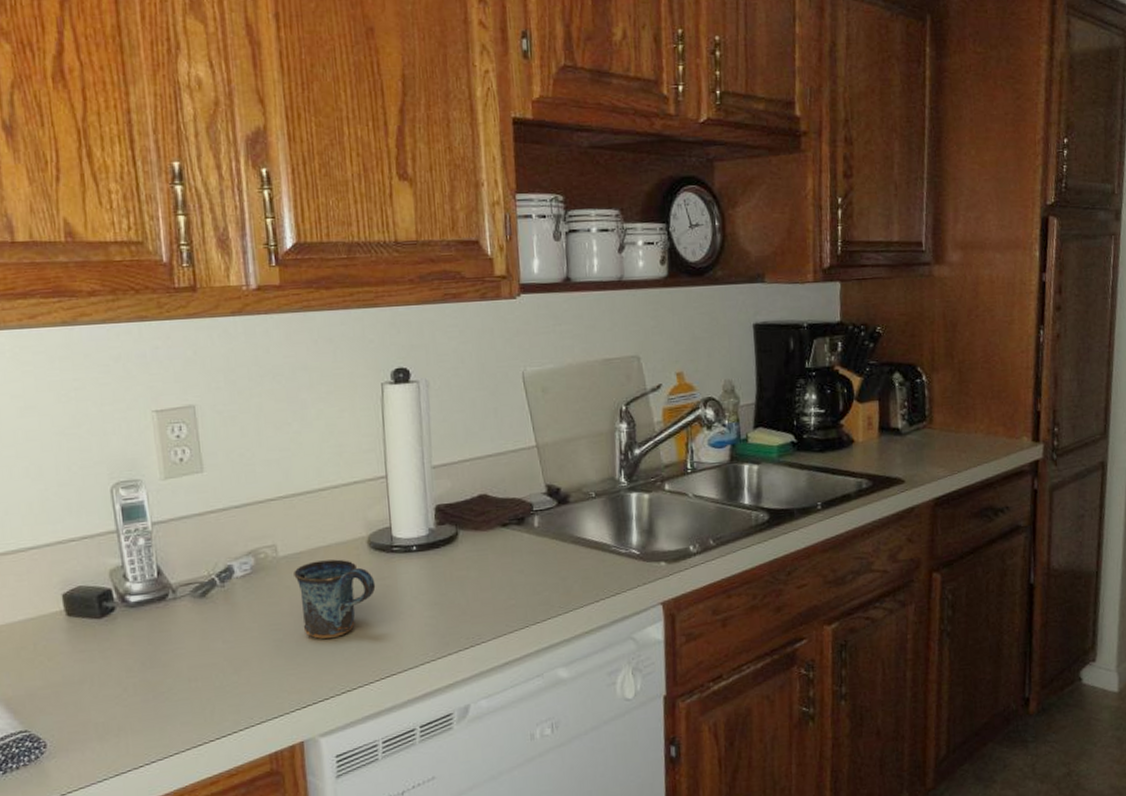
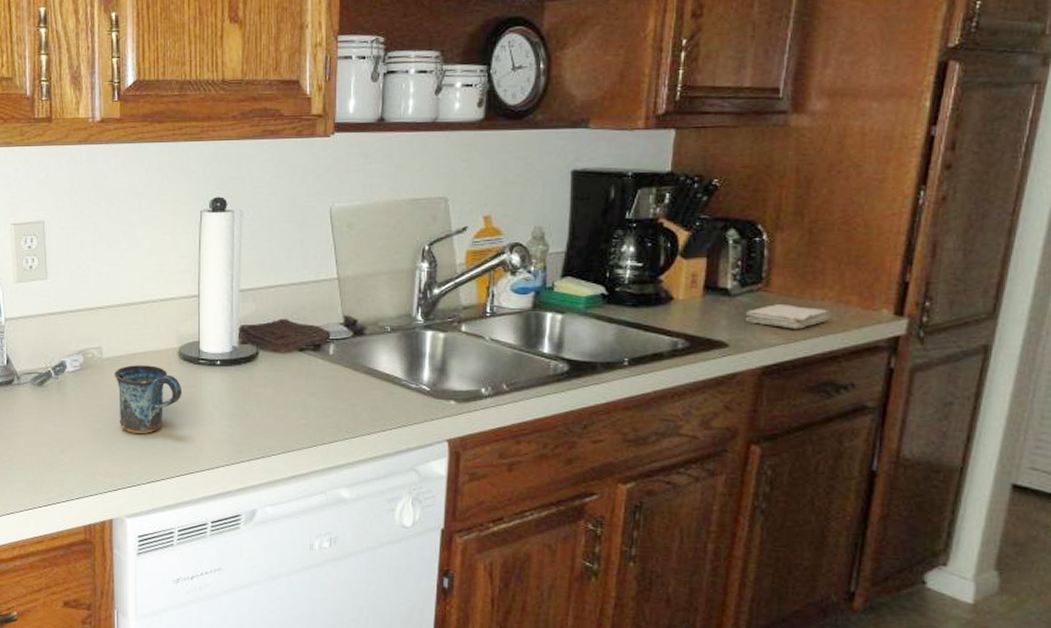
washcloth: none [915,439,984,461] -> present [745,304,831,329]

